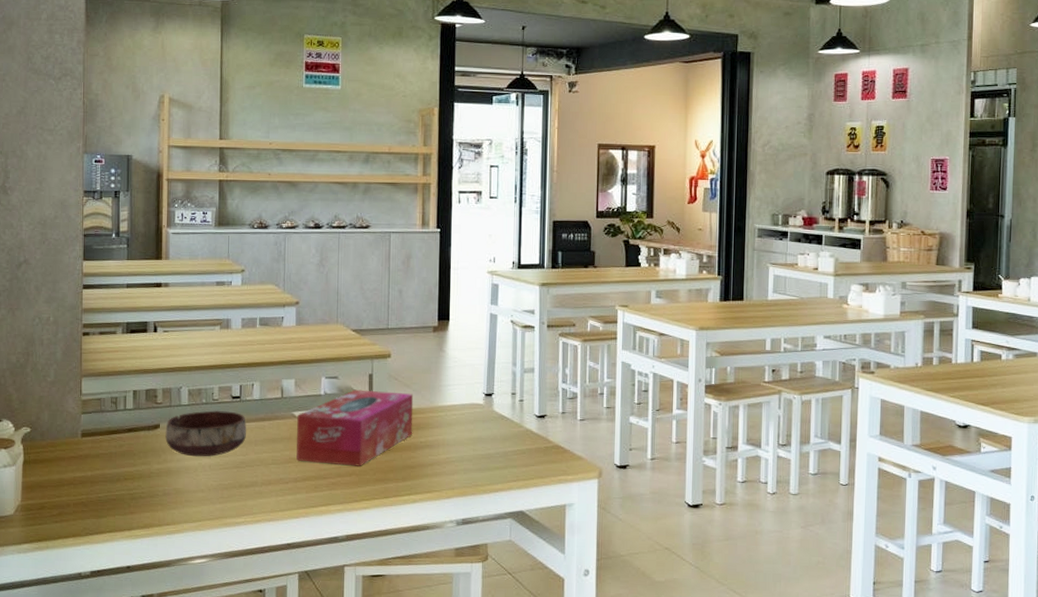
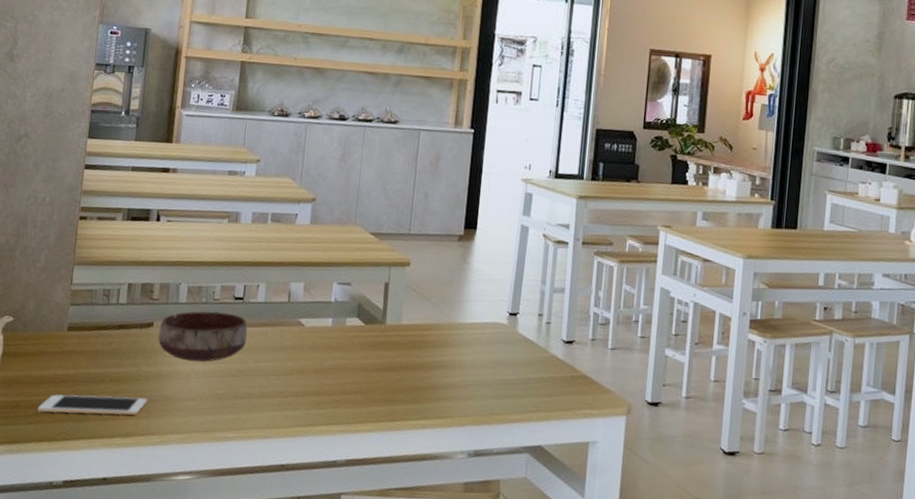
cell phone: none [61,492,161,512] -> present [37,394,148,416]
tissue box: present [296,389,414,466] -> none [299,298,432,384]

